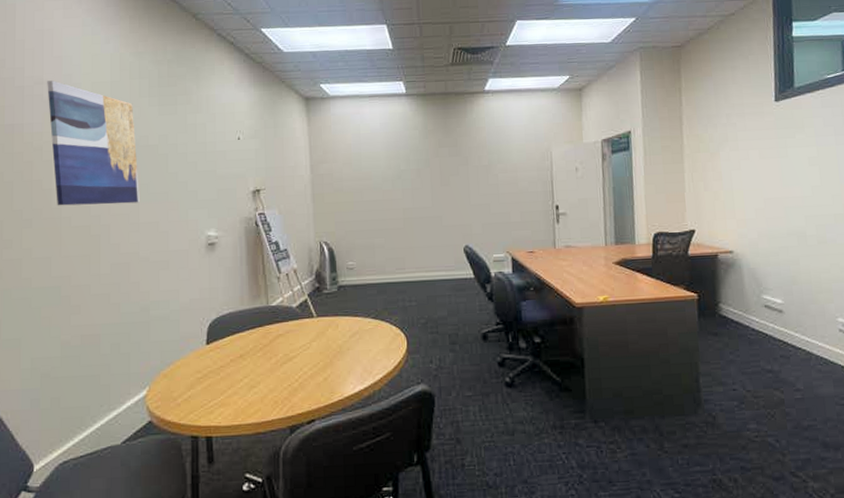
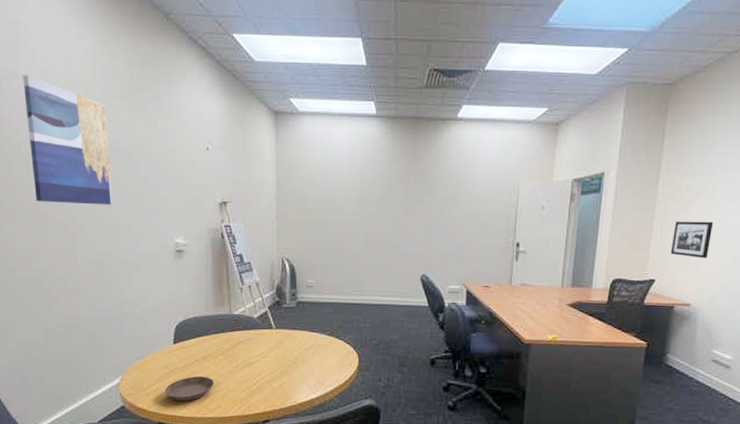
saucer: none [197,377,253,408] -> present [164,376,215,401]
picture frame: none [704,169,742,206] -> present [670,221,714,259]

